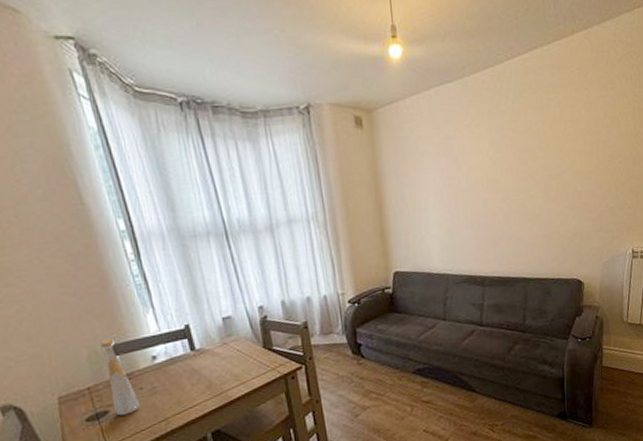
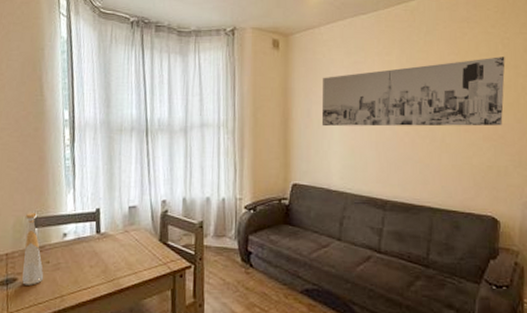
wall art: none [413,123,588,210] -> present [321,57,505,127]

